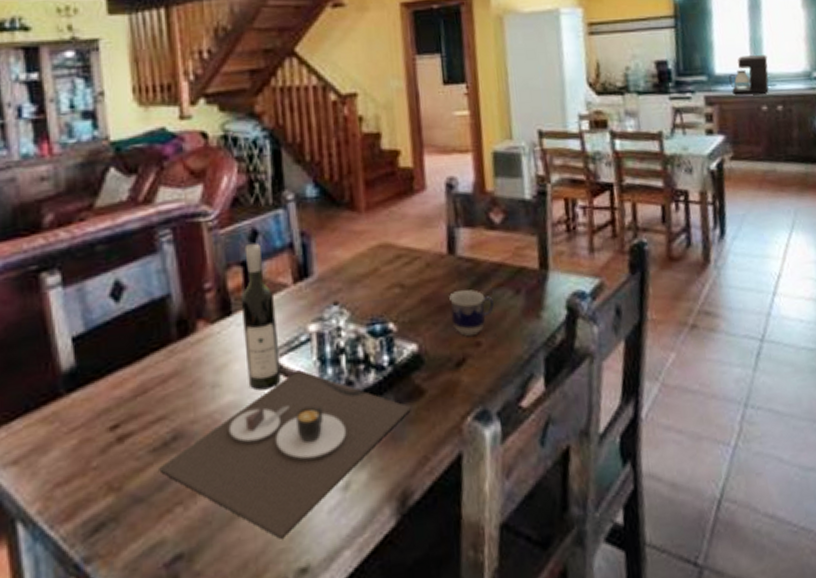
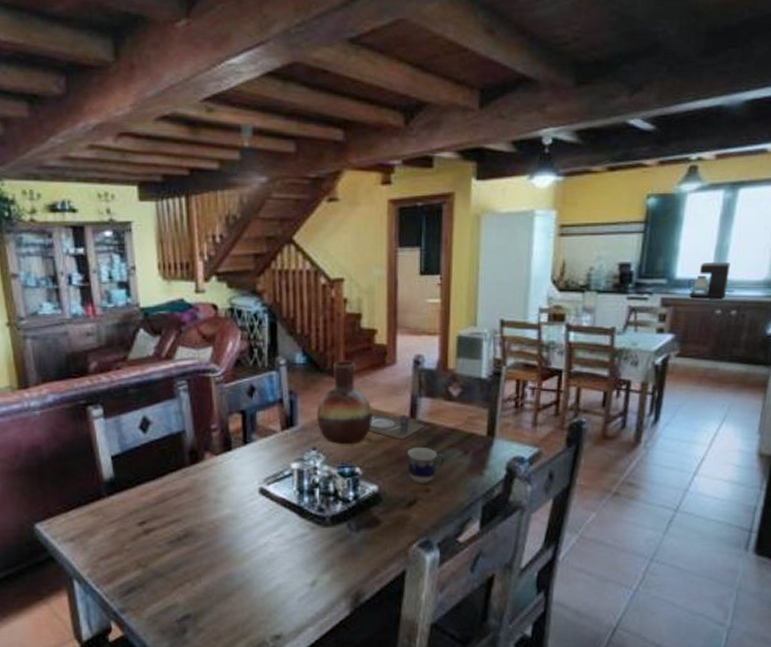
place setting: present [159,370,411,539] -> none [174,496,368,614]
bottle: present [240,242,281,391] -> none [239,396,268,508]
vase: none [334,189,405,295] -> present [316,361,373,444]
place setting: none [400,251,469,282] -> present [368,413,427,439]

